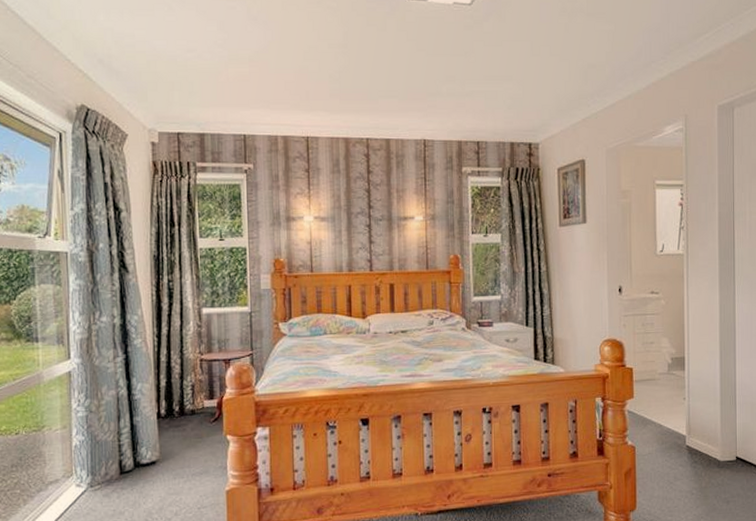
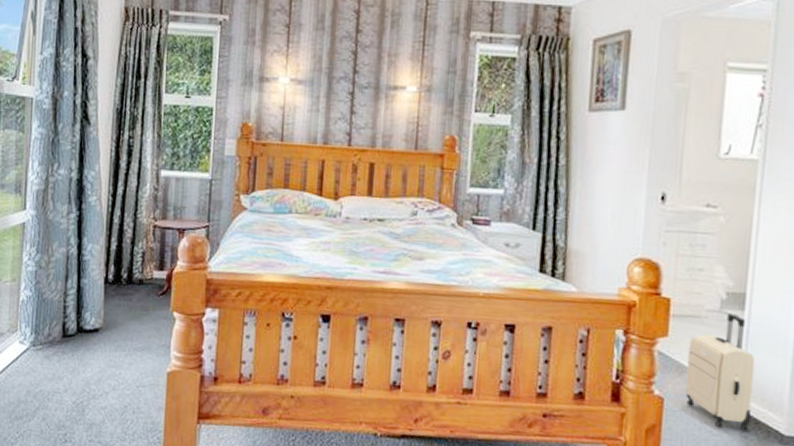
suitcase: none [649,374,696,463] -> present [685,313,755,431]

